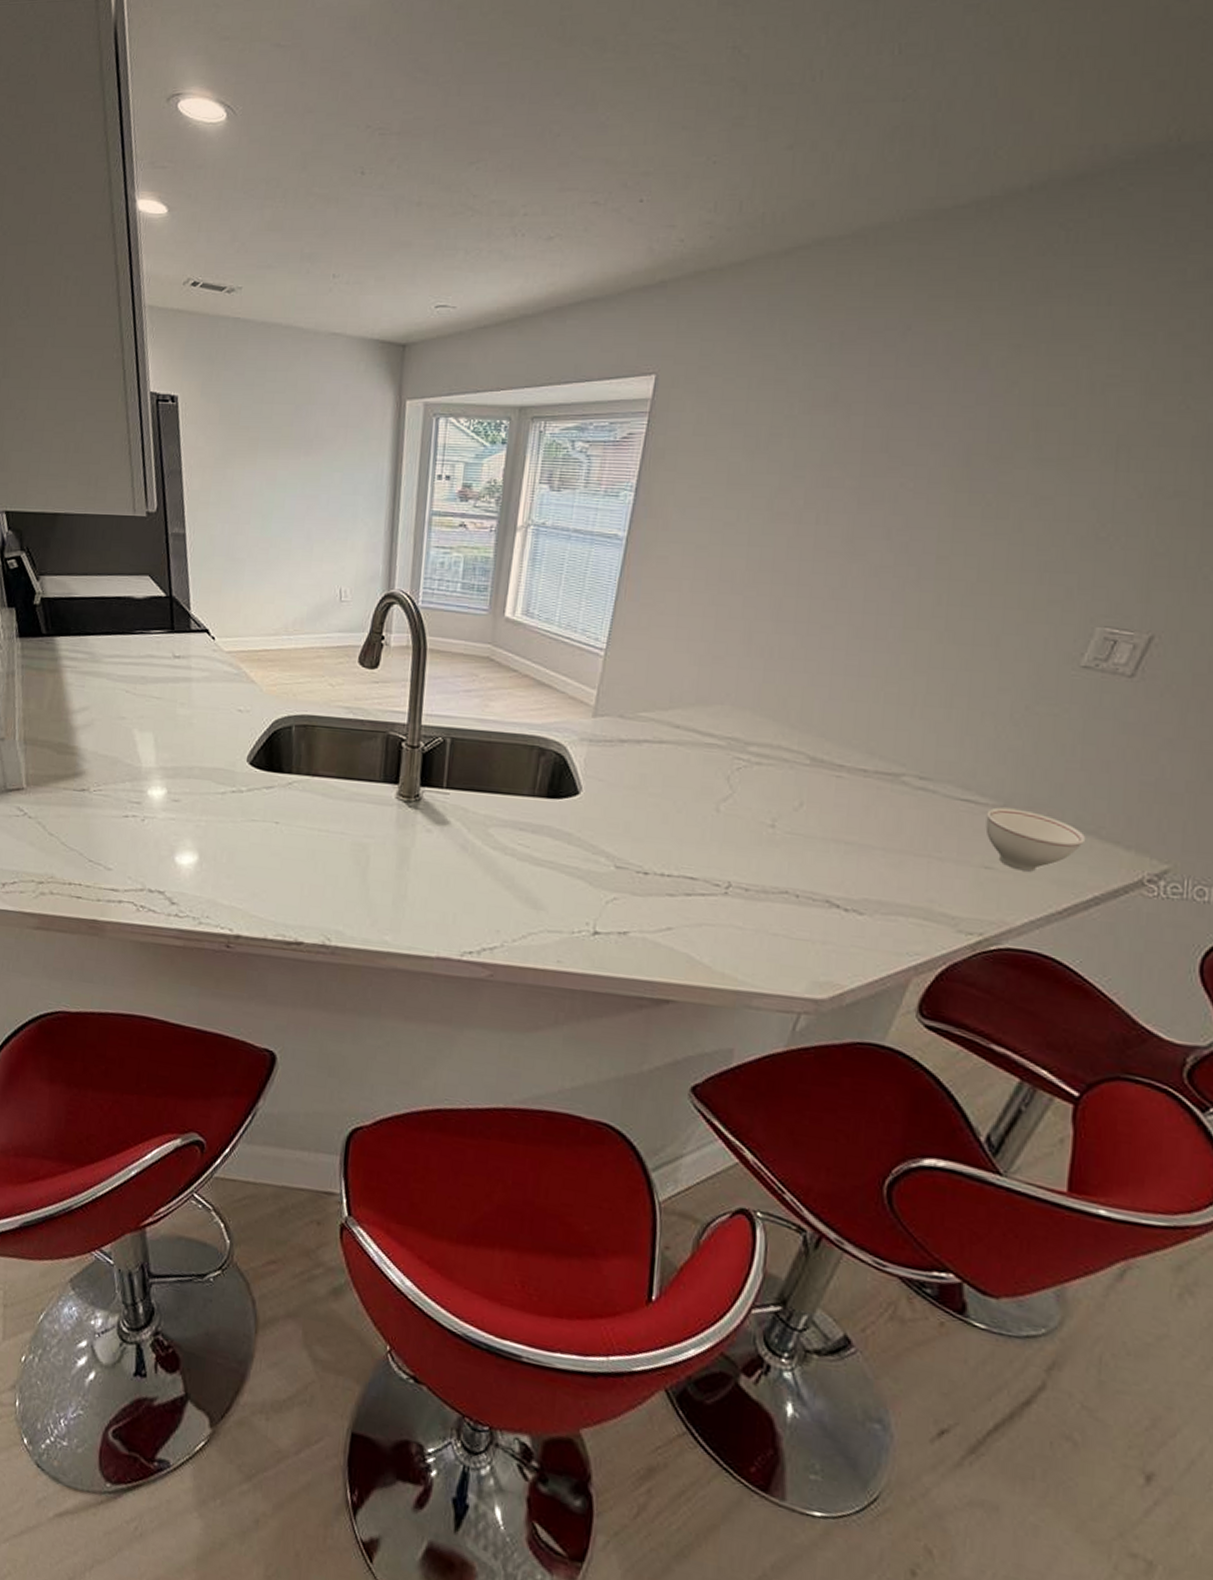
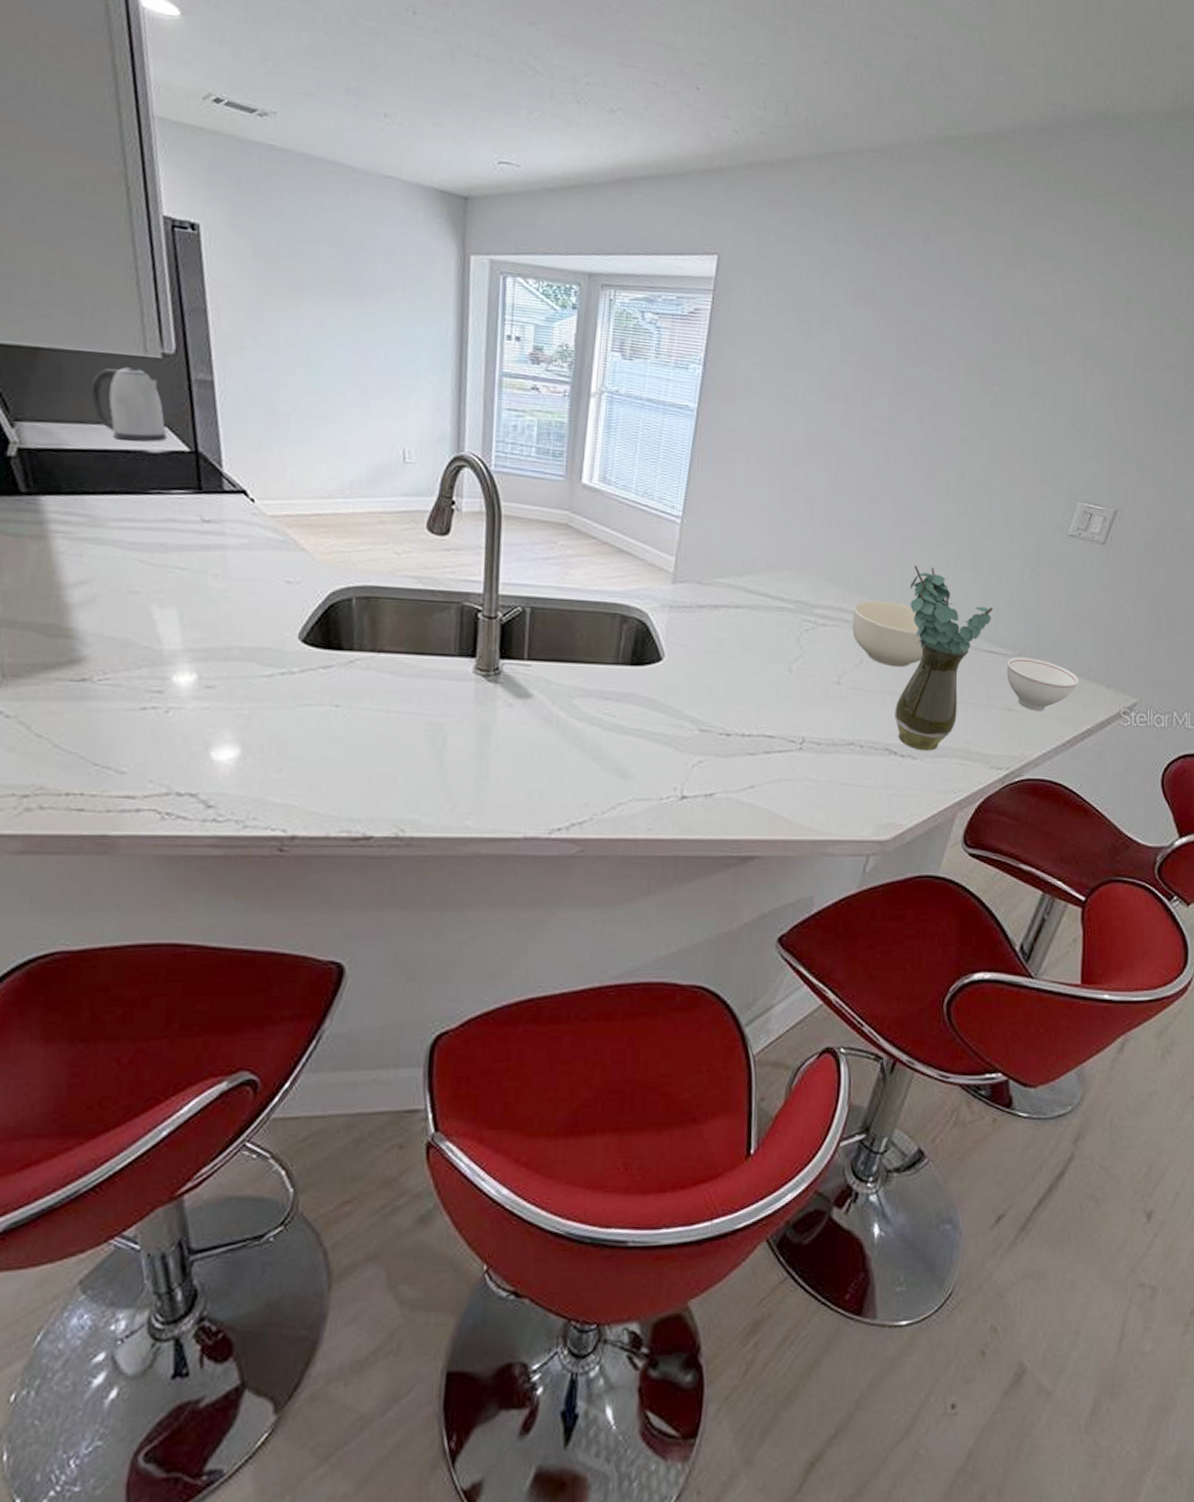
kettle: none [93,526,149,590] -> present [90,367,167,442]
bowl: none [792,738,878,814] -> present [852,600,923,668]
vase: none [839,700,971,908] -> present [895,565,993,751]

